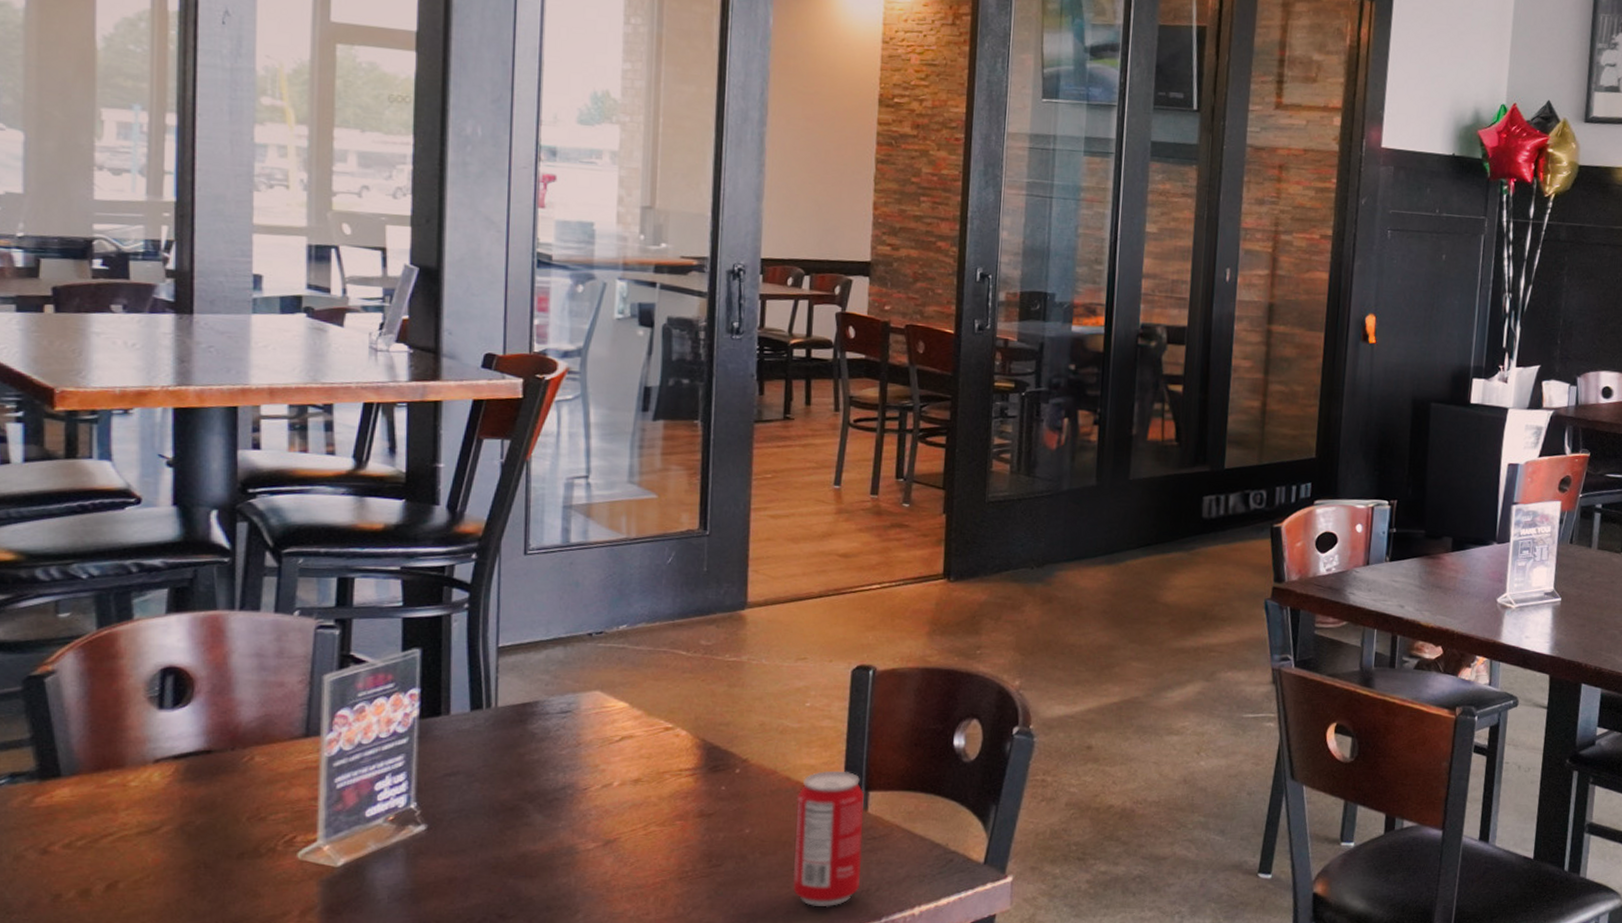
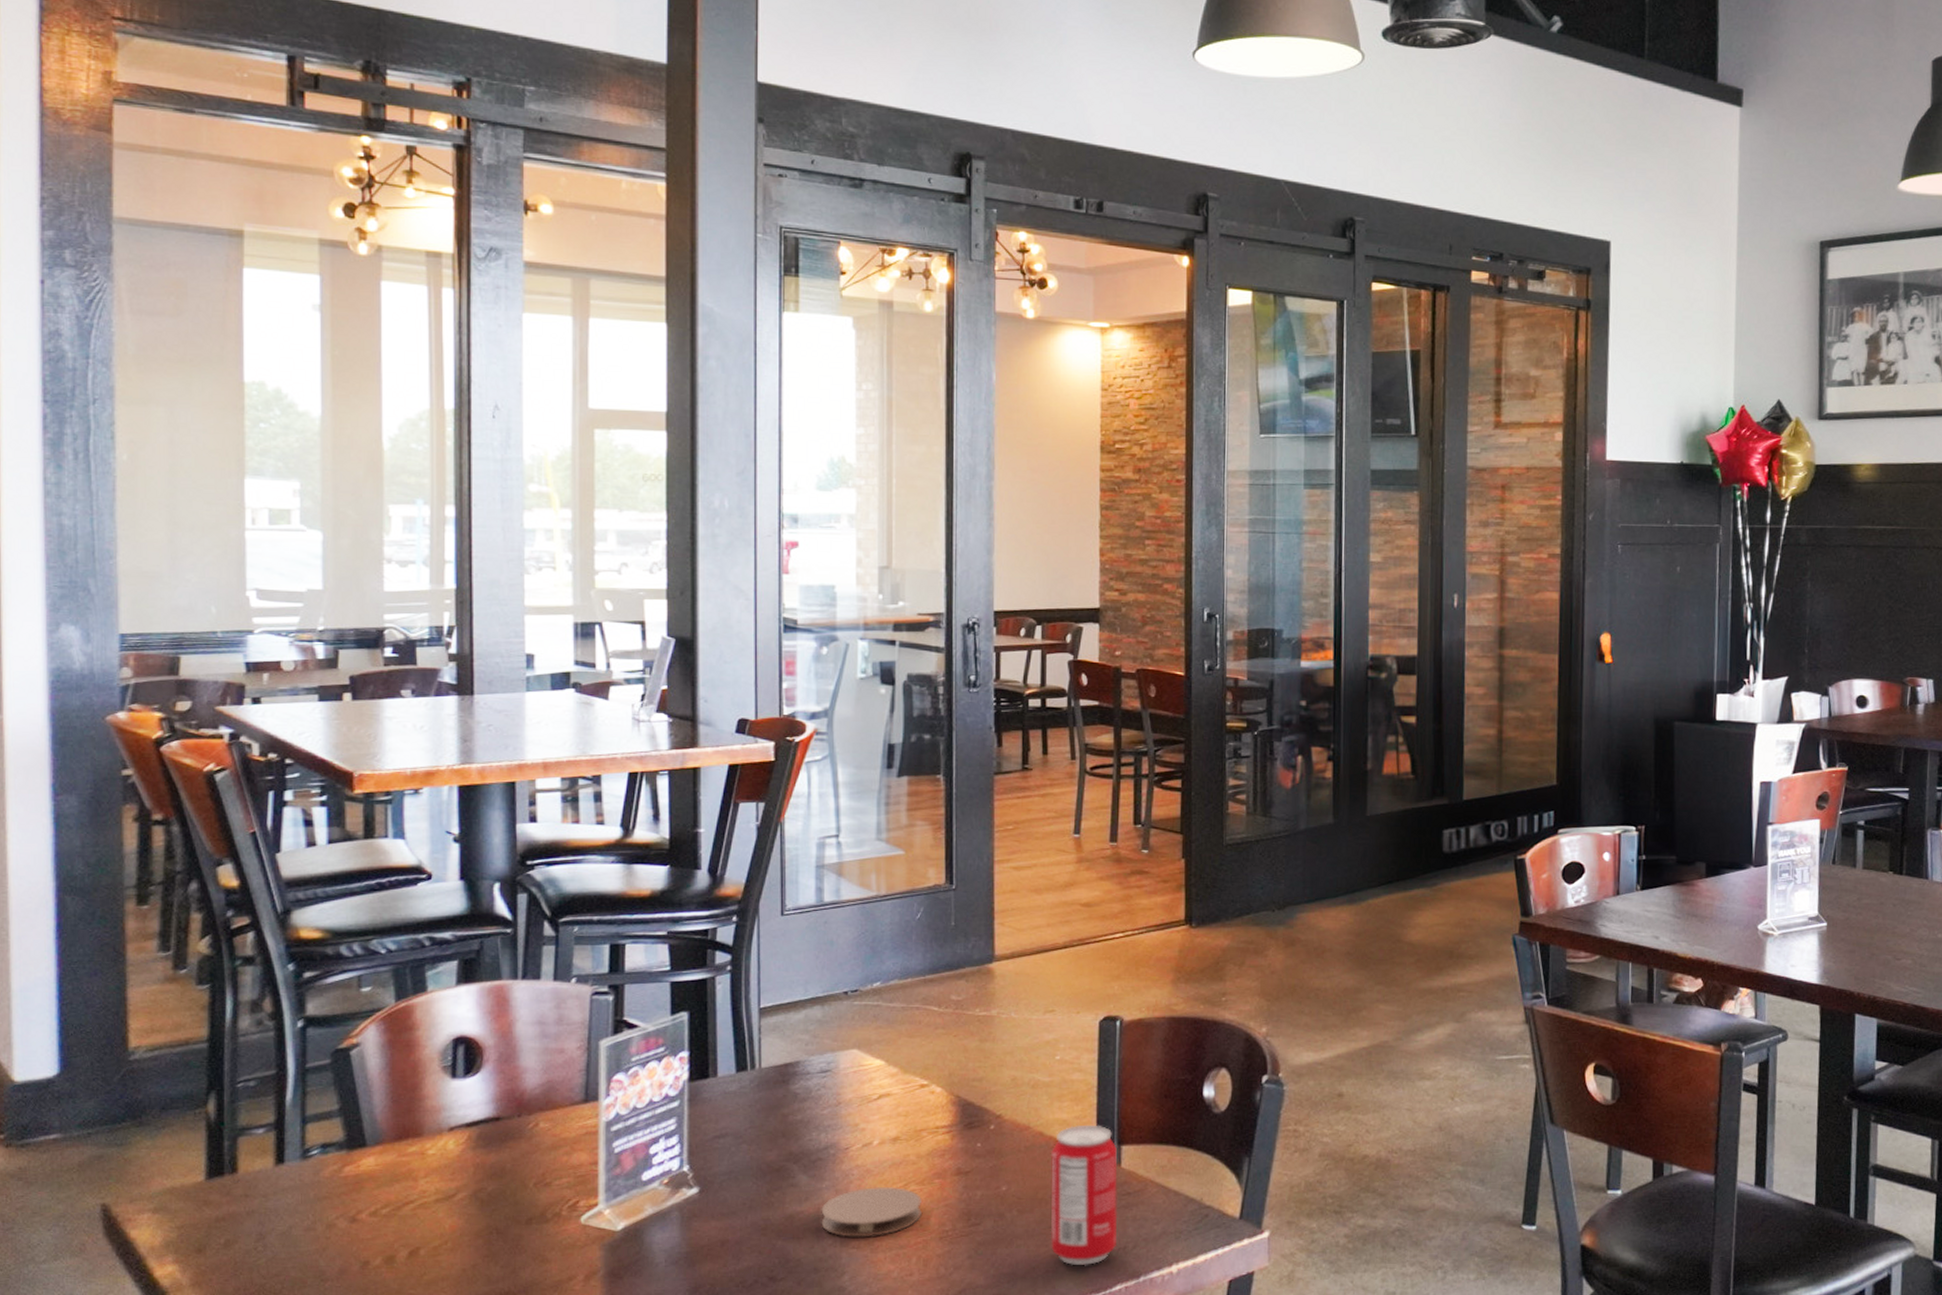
coaster: none [555,826,662,877] -> present [821,1186,922,1238]

